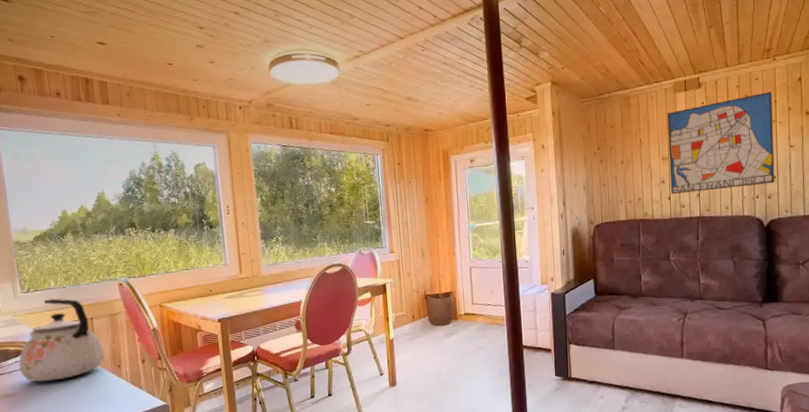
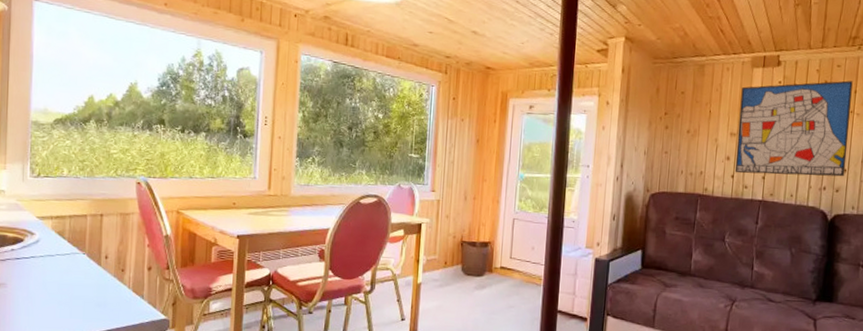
kettle: present [18,298,104,382] -> none [15,187,109,276]

